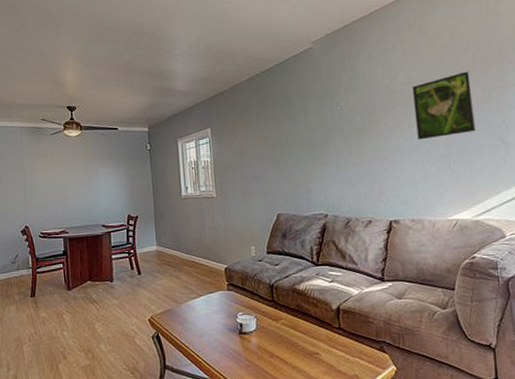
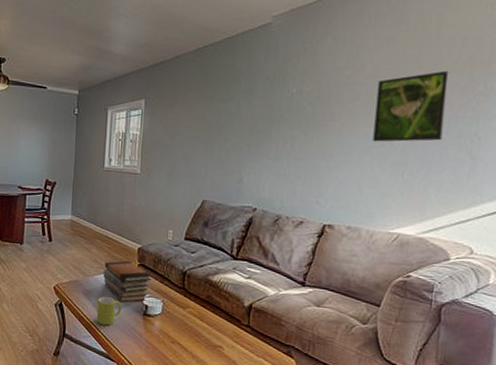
mug: none [194,321,218,350] -> present [97,297,122,326]
book stack: none [195,282,241,324] -> present [103,260,151,302]

